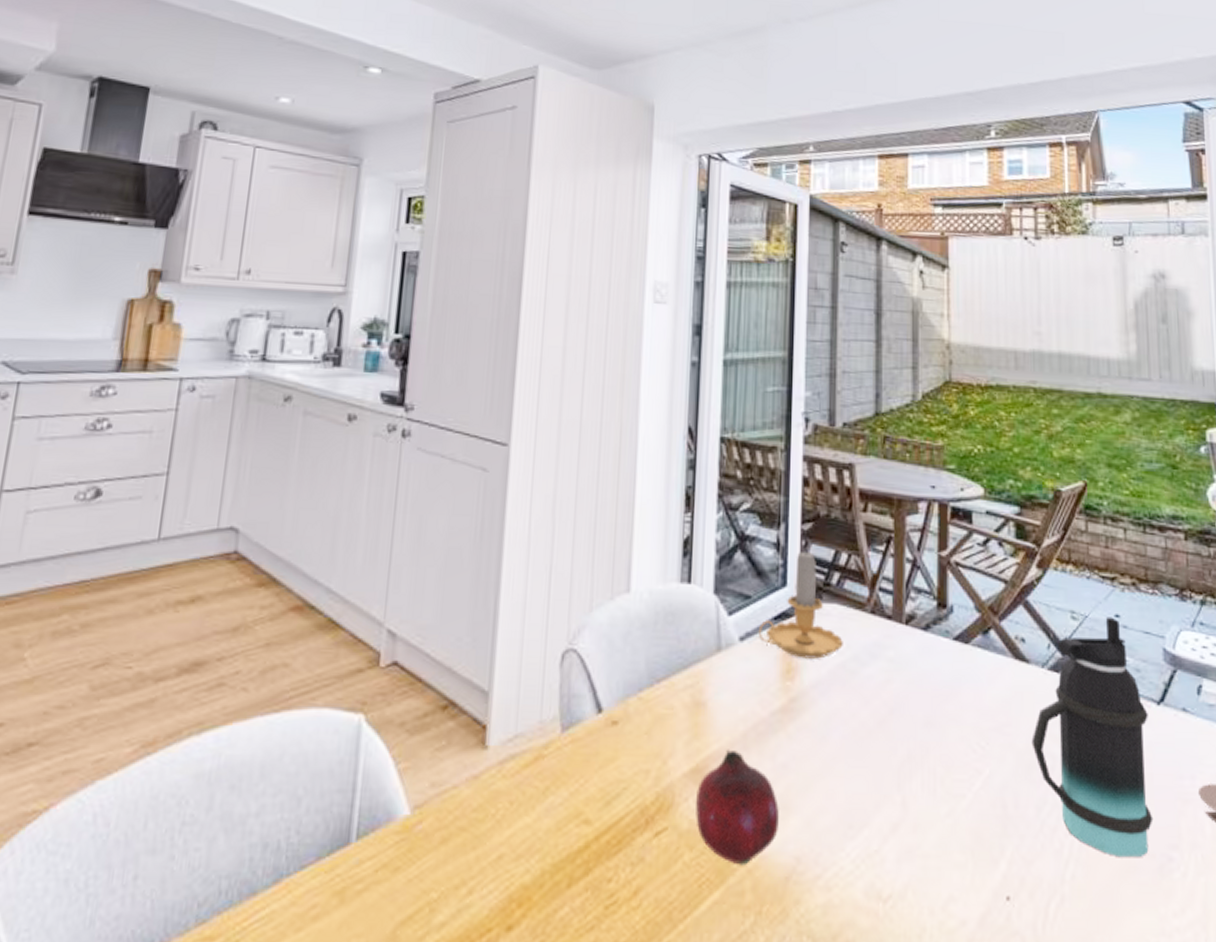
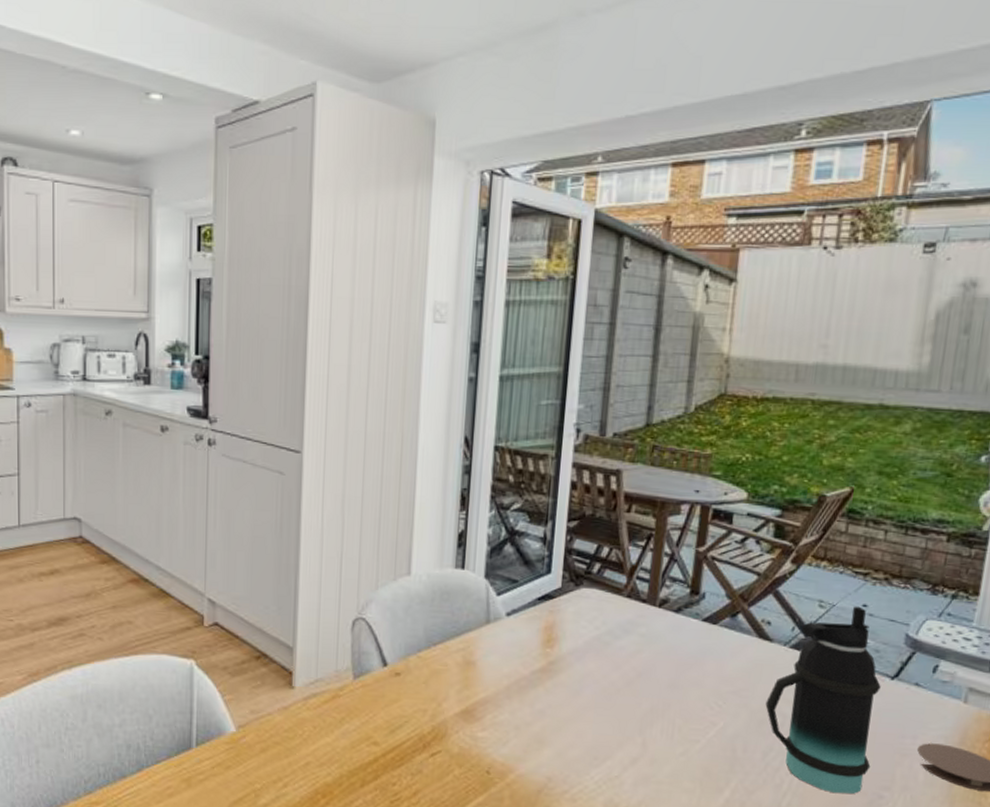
fruit: present [696,749,779,866] -> none [465,697,535,780]
candle: present [758,549,843,659] -> none [523,543,600,632]

